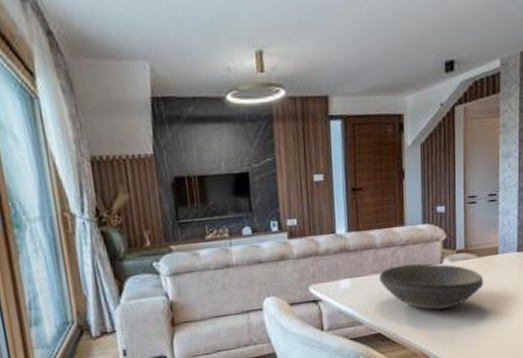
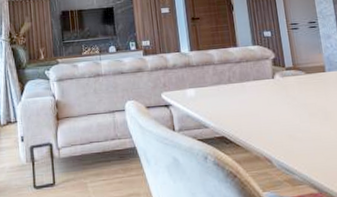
bowl: present [379,263,484,310] -> none [219,77,316,119]

